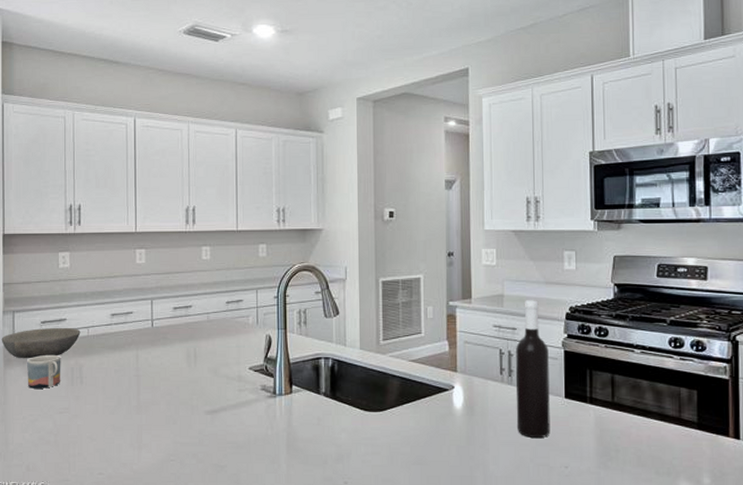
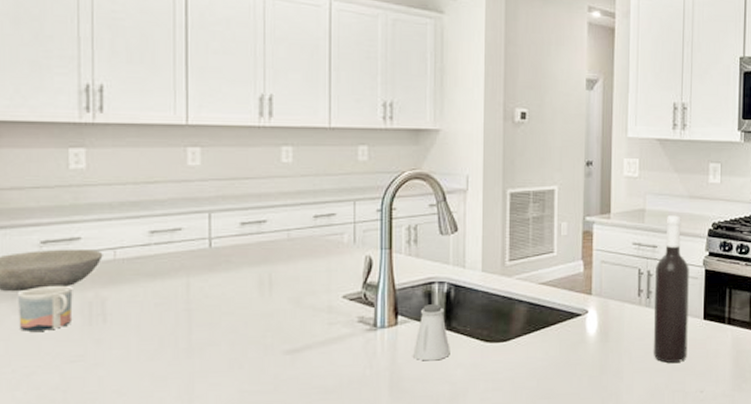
saltshaker: none [305,377,335,425] -> present [413,304,450,361]

